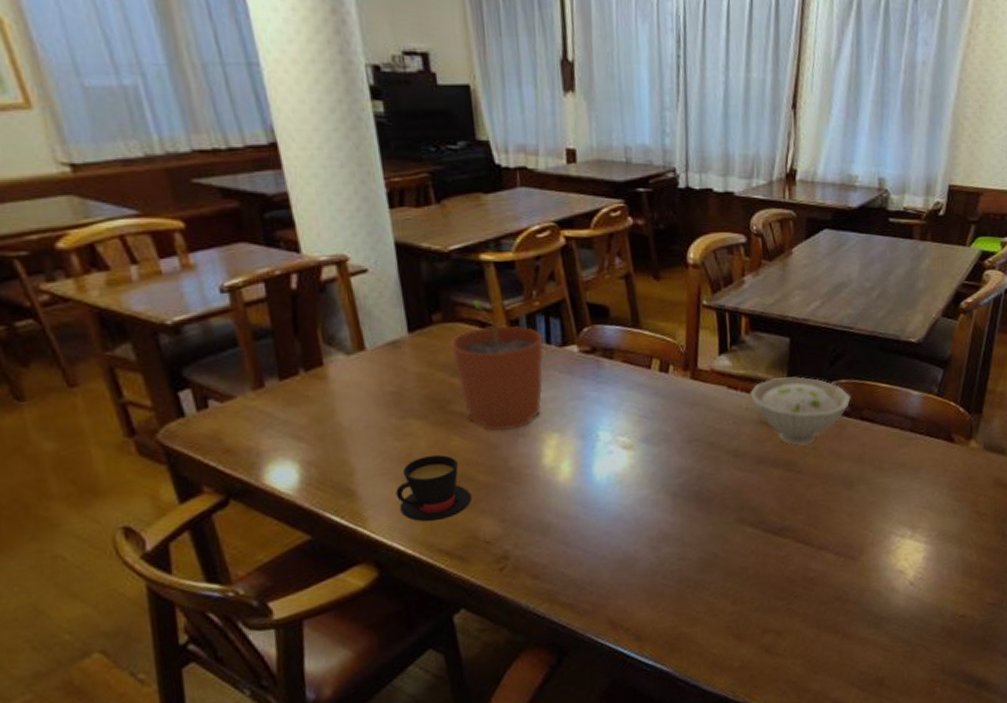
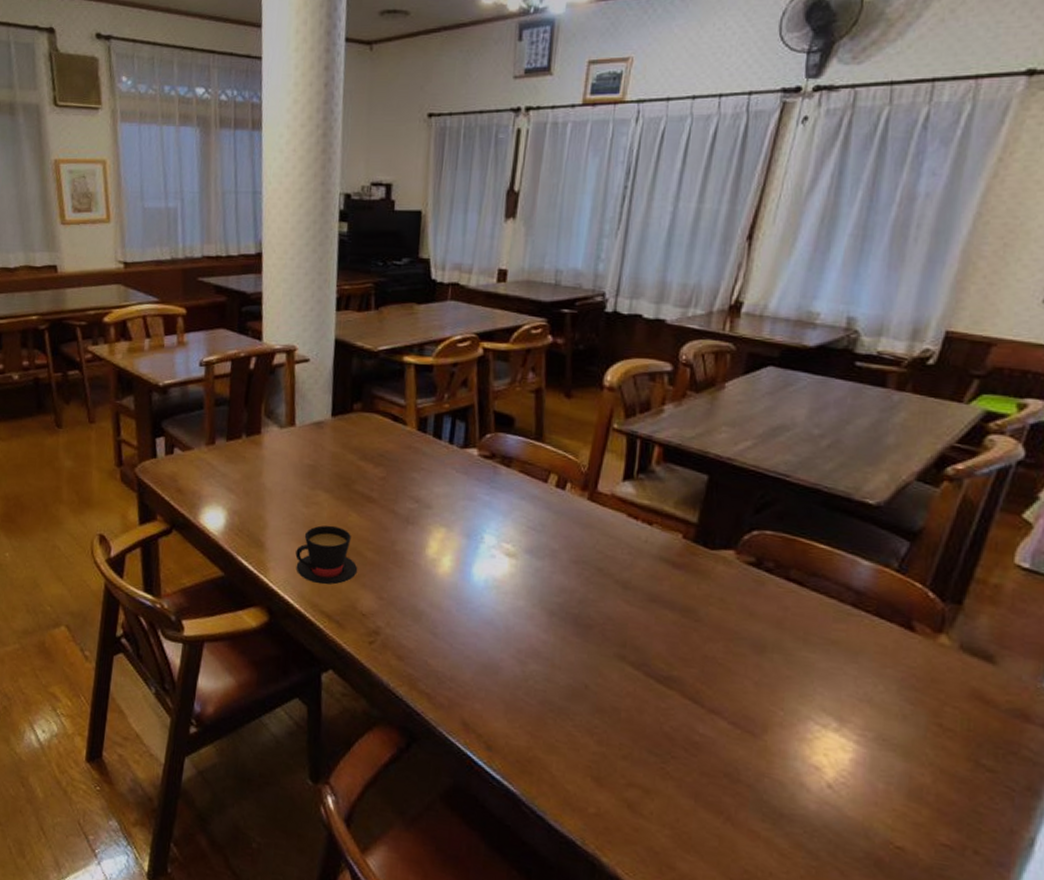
plant pot: present [450,299,544,432] -> none [364,395,447,517]
bowl: present [750,376,851,446] -> none [652,514,776,594]

